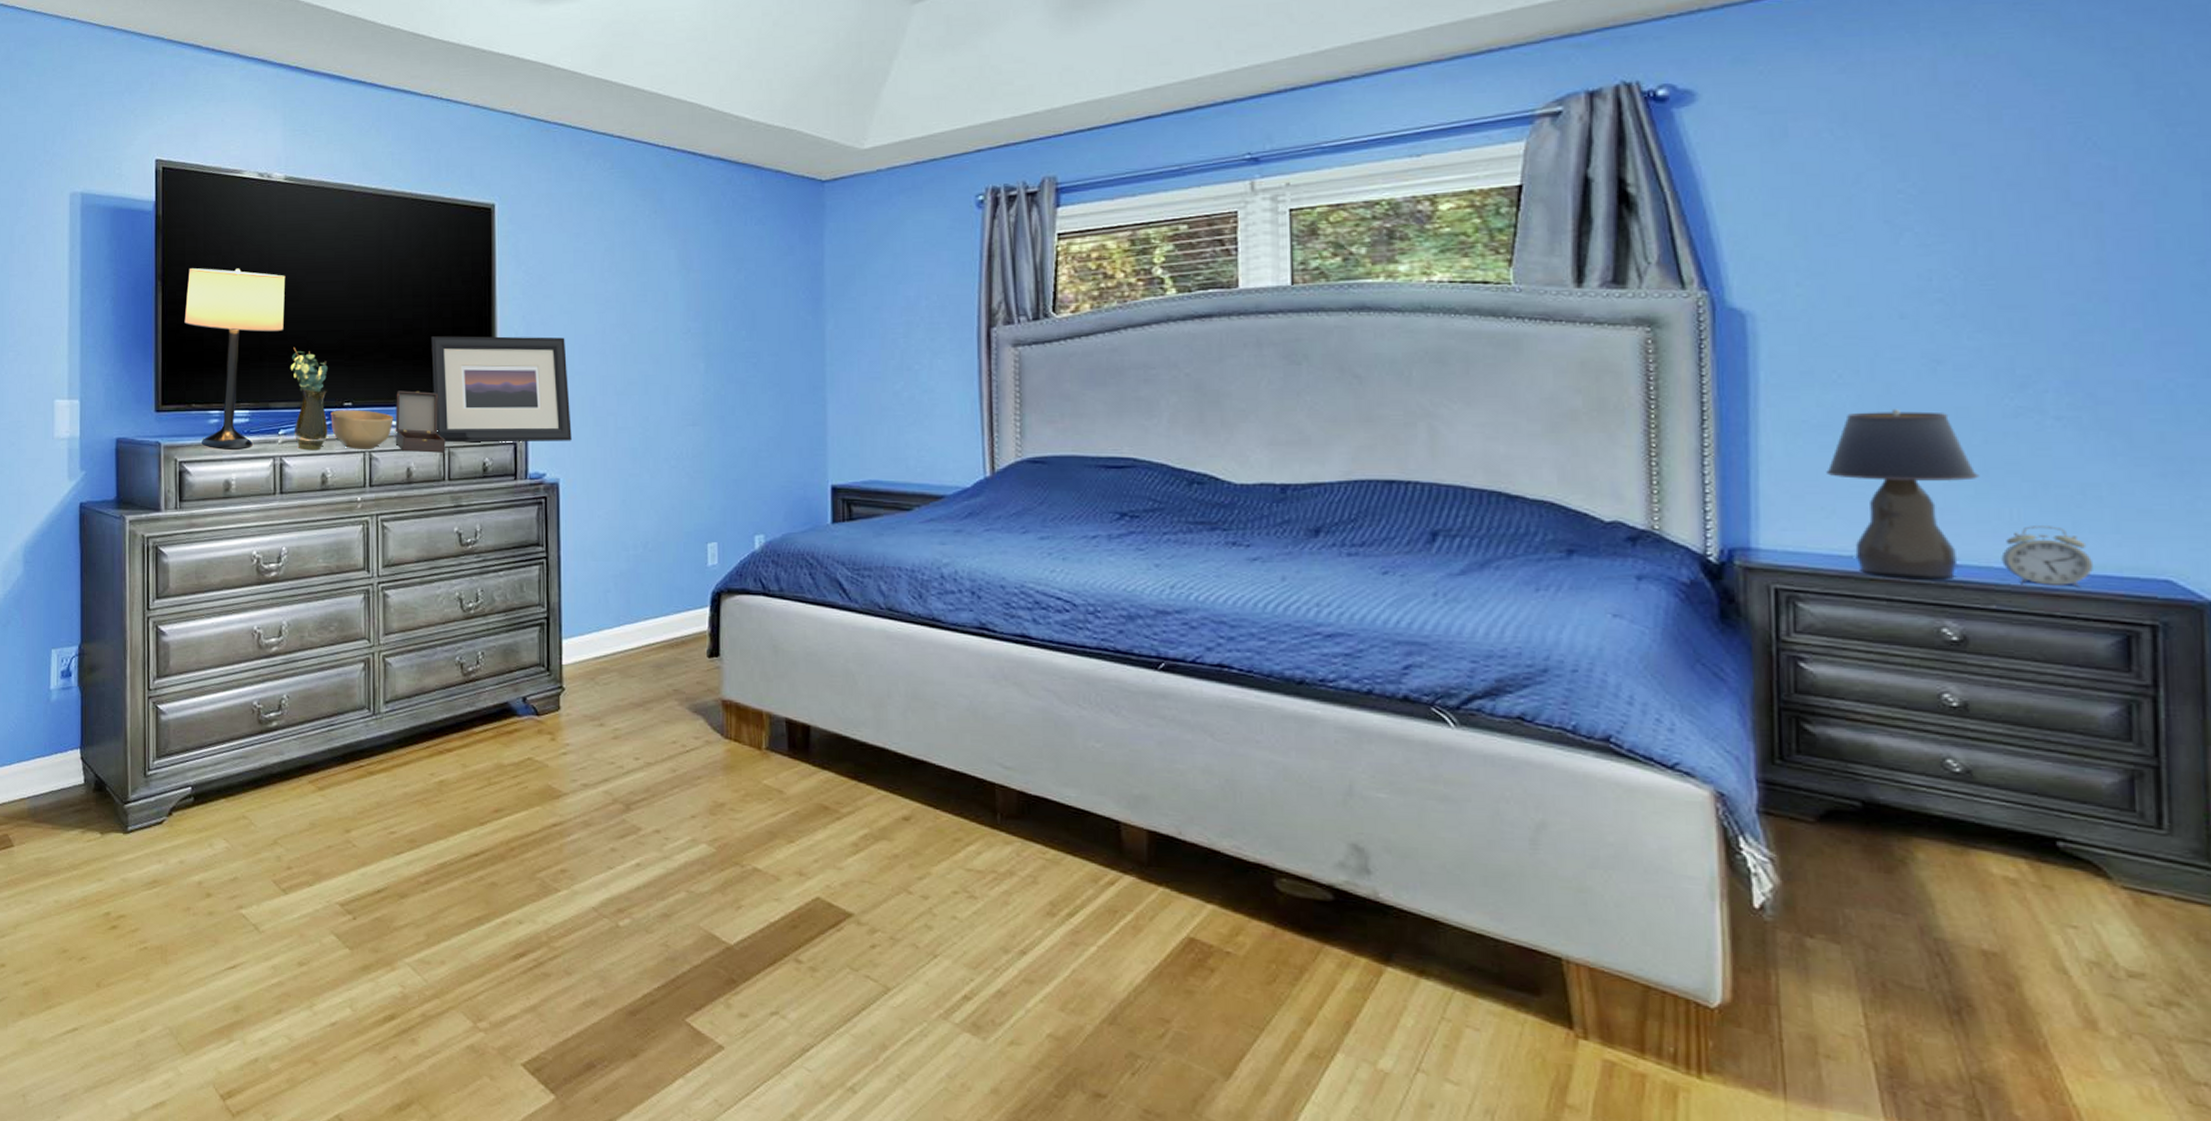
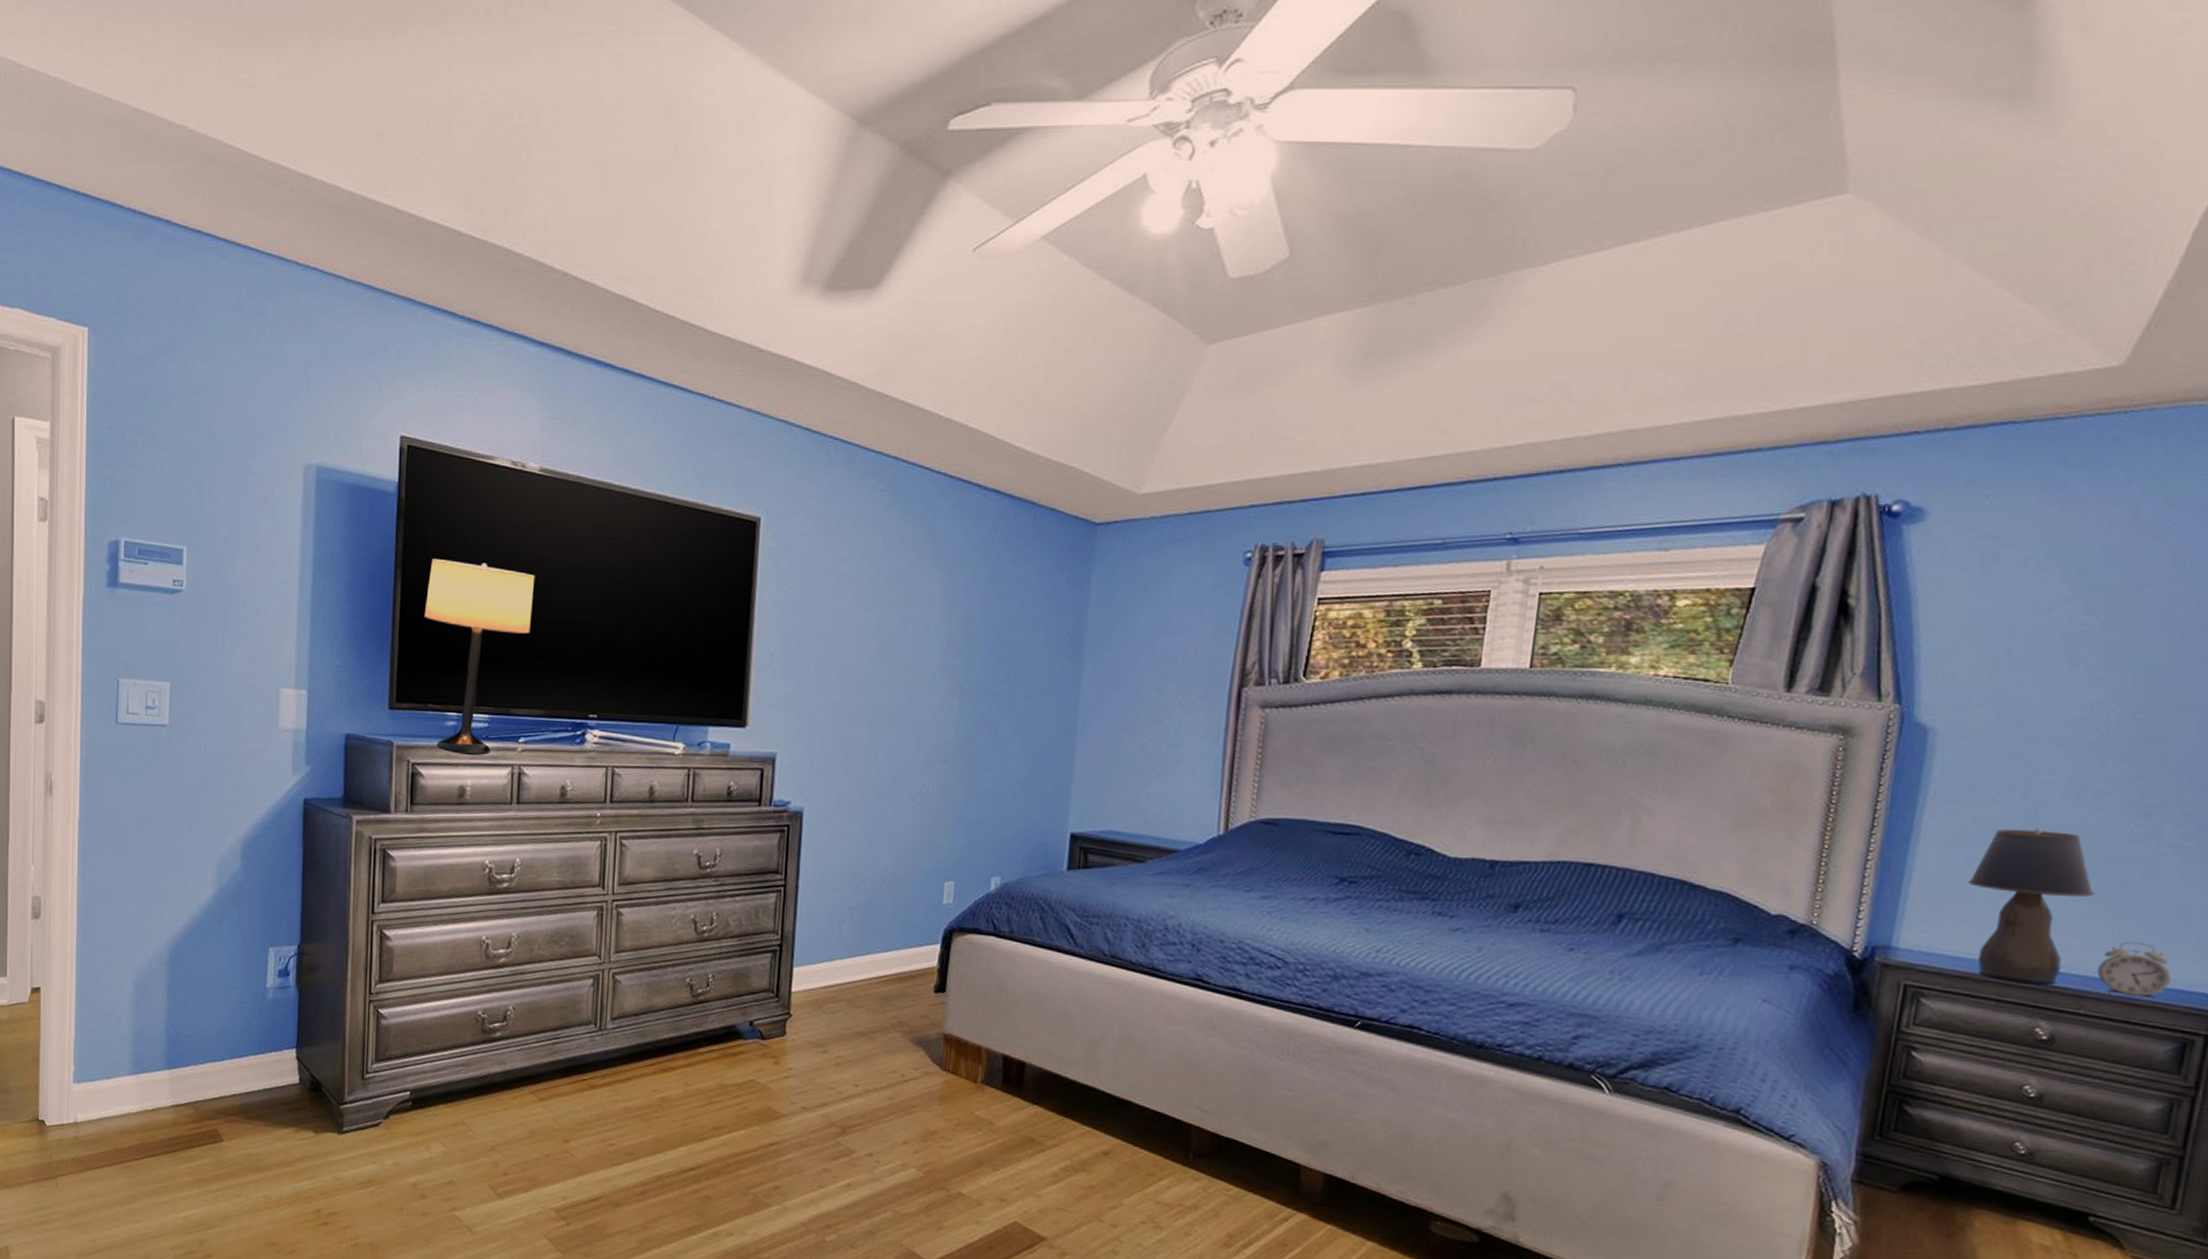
vase: present [291,348,328,451] -> none [534,653,574,762]
bowl: present [330,410,394,451] -> none [574,721,640,766]
jewelry box: present [395,390,446,453] -> none [639,706,692,774]
picture frame: present [431,336,572,443] -> none [682,652,822,771]

